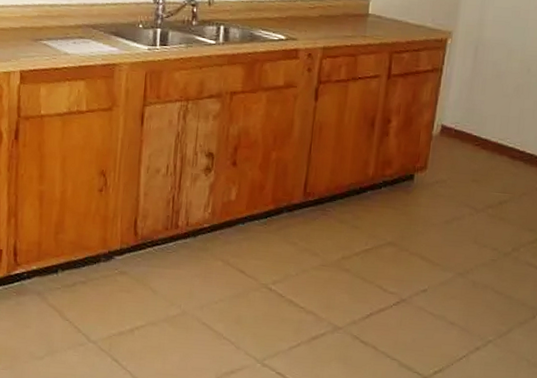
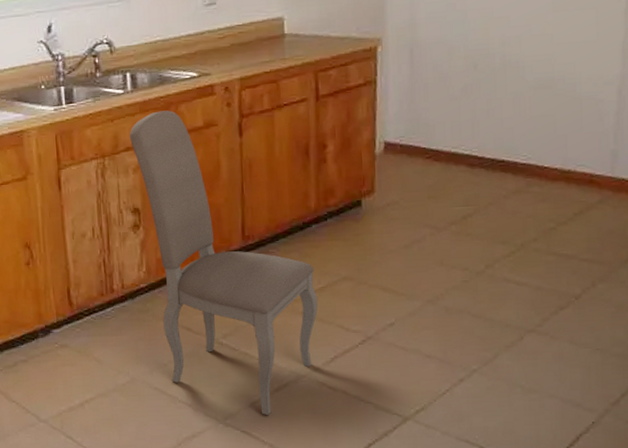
dining chair: none [214,65,364,361] -> present [129,110,318,416]

